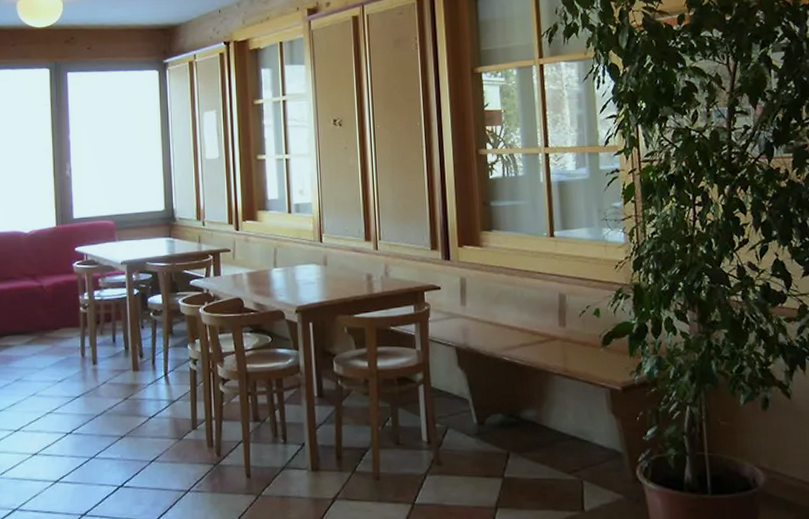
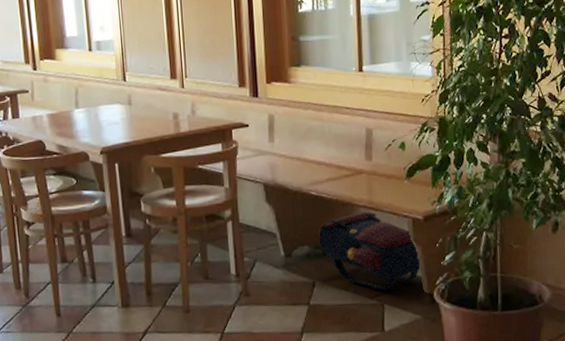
satchel: none [512,380,623,465] -> present [318,211,422,291]

